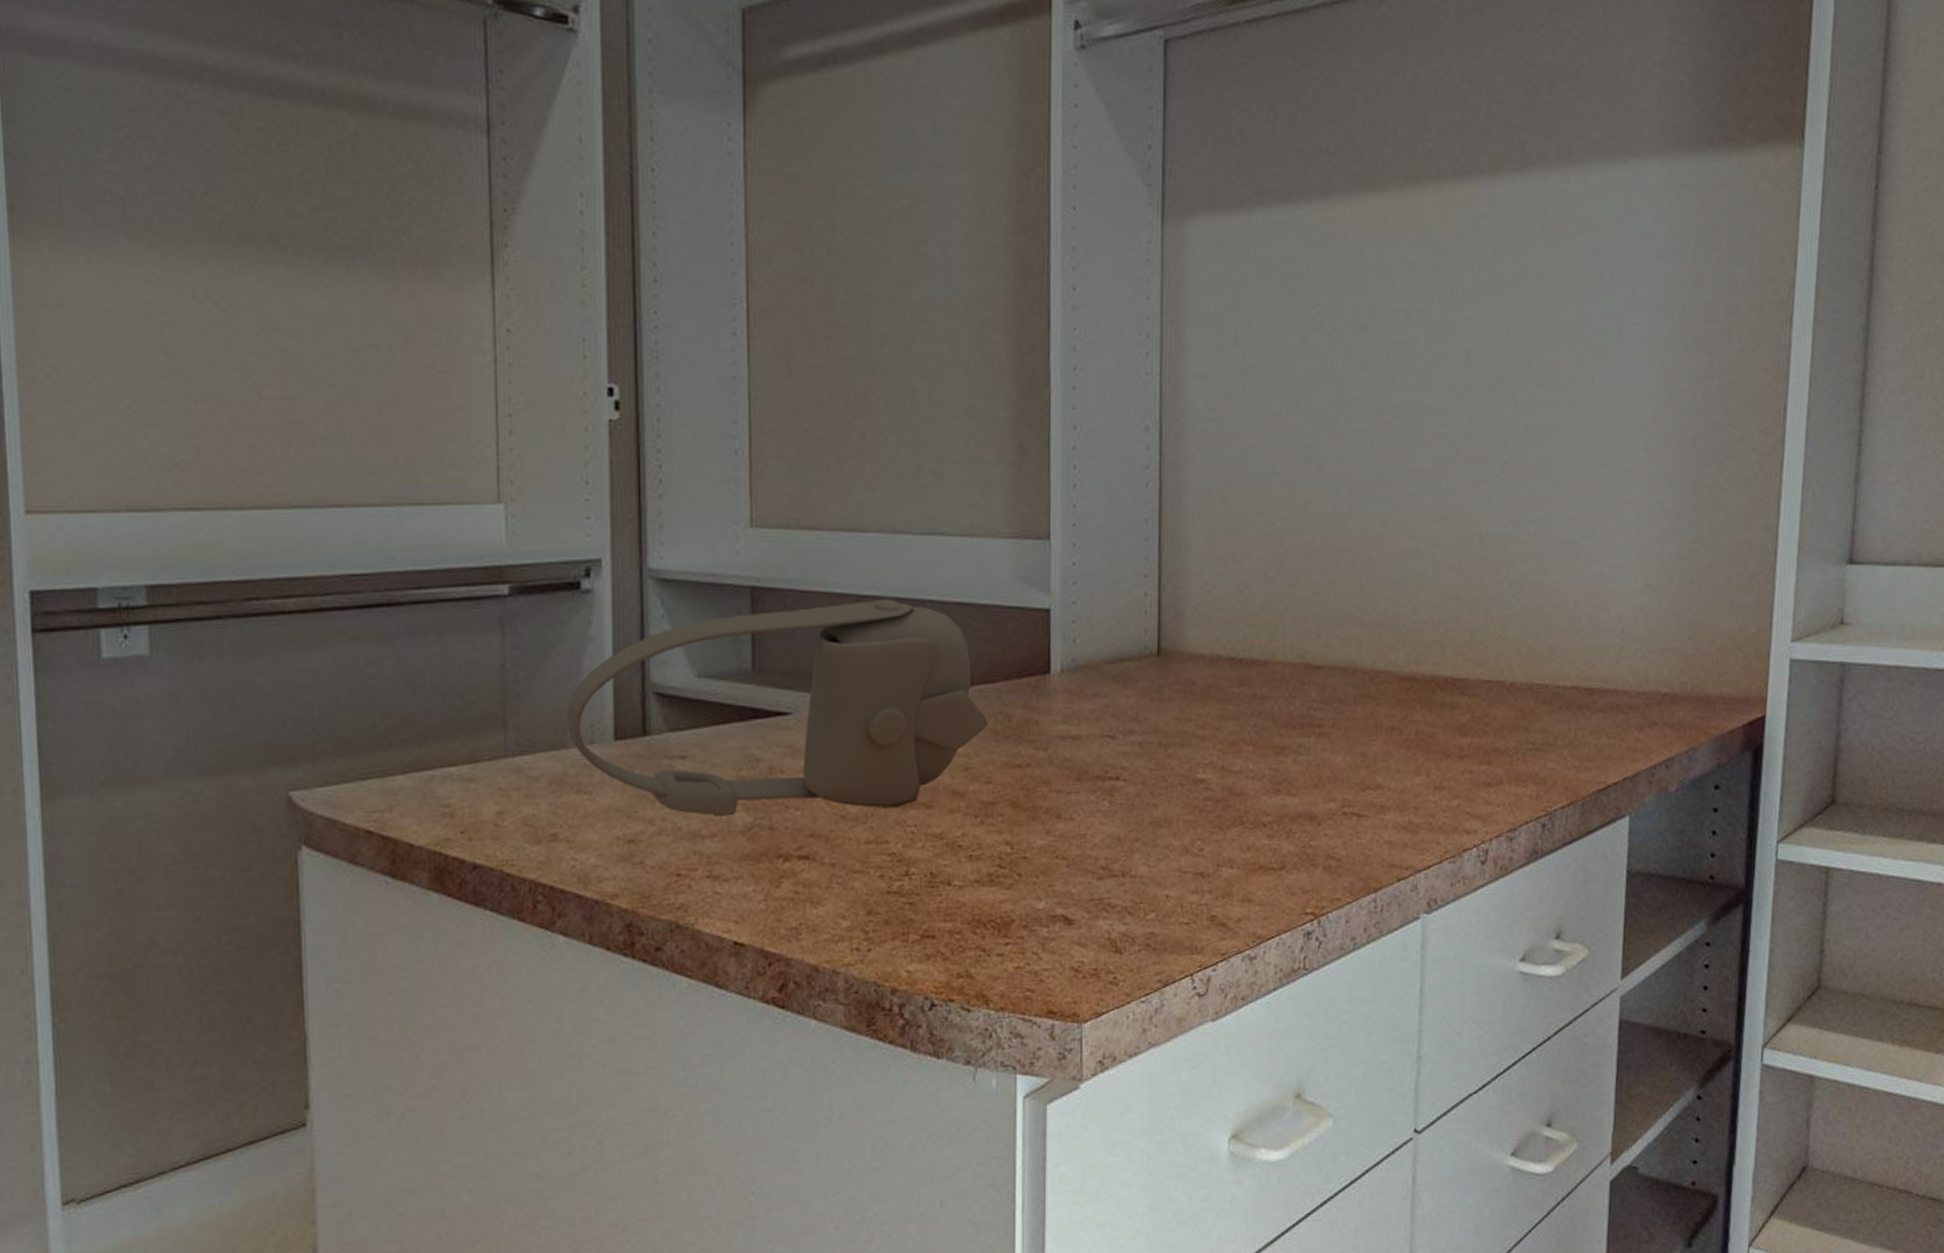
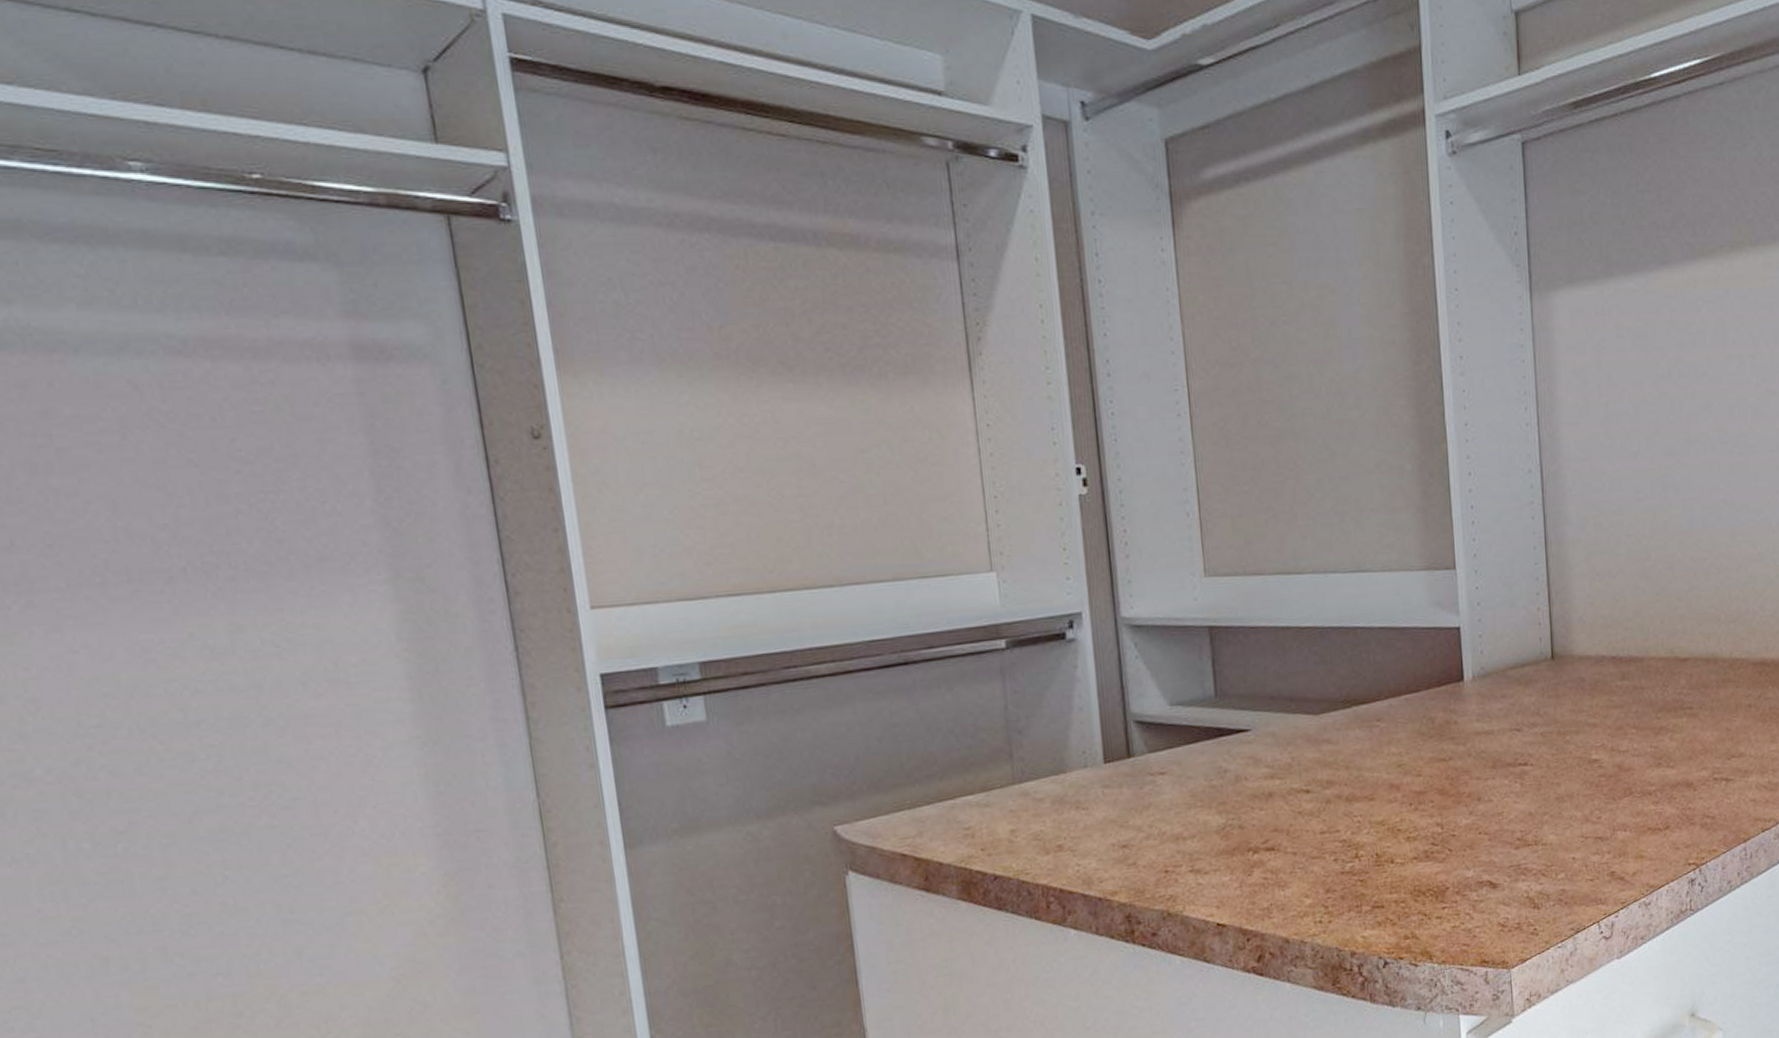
handbag: present [566,598,988,816] -> none [1062,628,1415,820]

